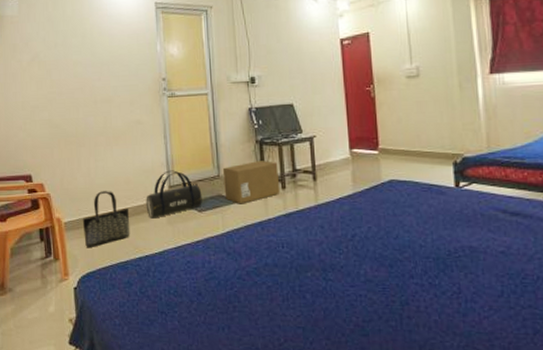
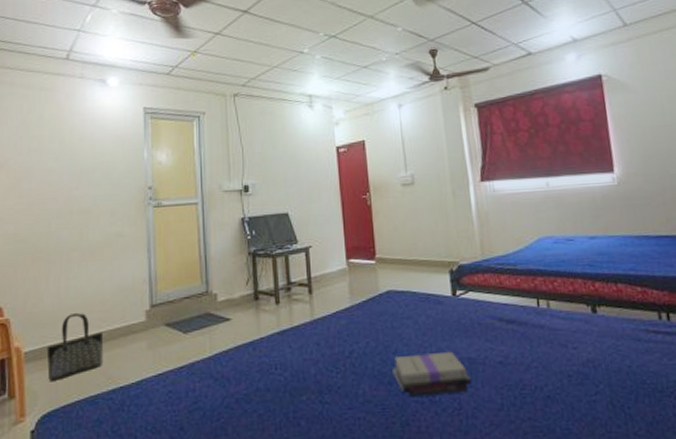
duffel bag: present [146,170,202,219] -> none [123,287,188,343]
box: present [223,161,280,204] -> none [212,274,274,323]
books: none [393,239,473,279] -> present [392,351,473,397]

